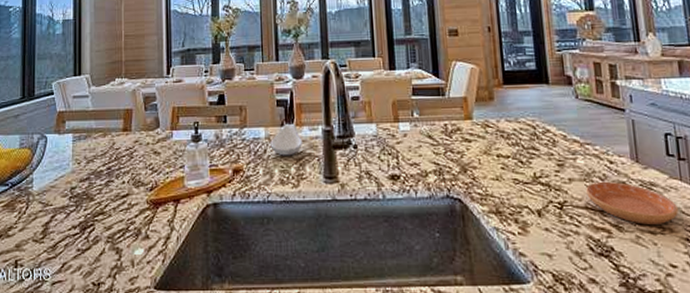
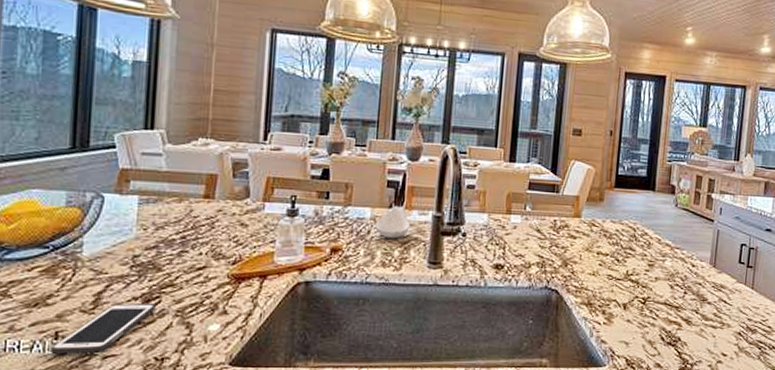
cell phone: none [12,231,91,281] -> present [51,303,156,354]
saucer: present [586,182,678,225] -> none [668,282,738,320]

